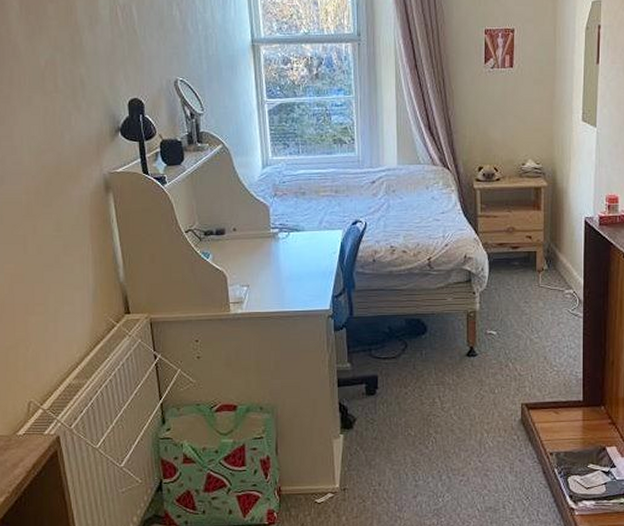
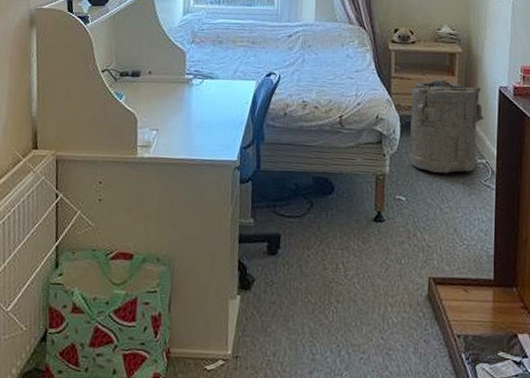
laundry hamper: none [498,215,570,307] -> present [409,79,484,175]

